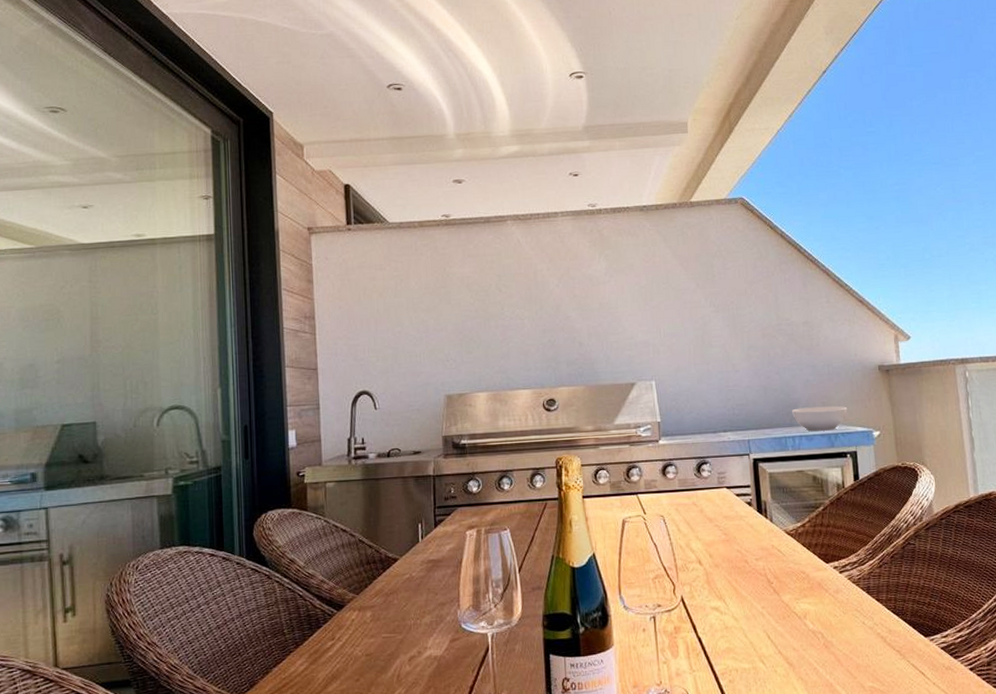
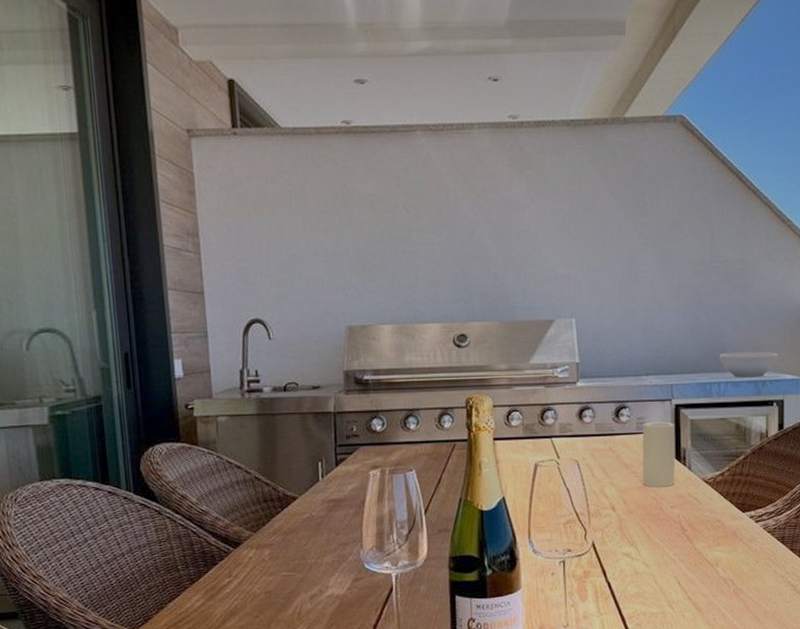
candle: none [723,476,758,541] -> present [642,422,675,487]

